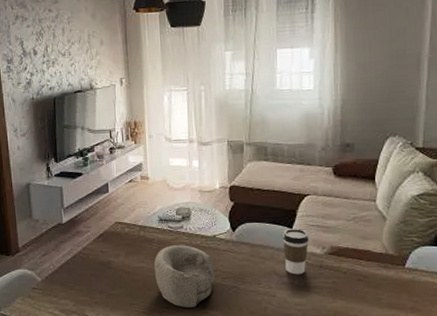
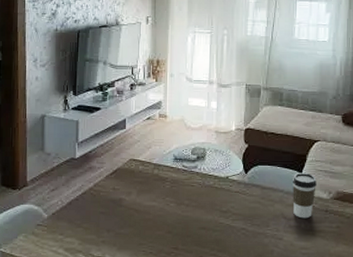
decorative bowl: present [153,245,215,308] -> none [165,185,225,249]

